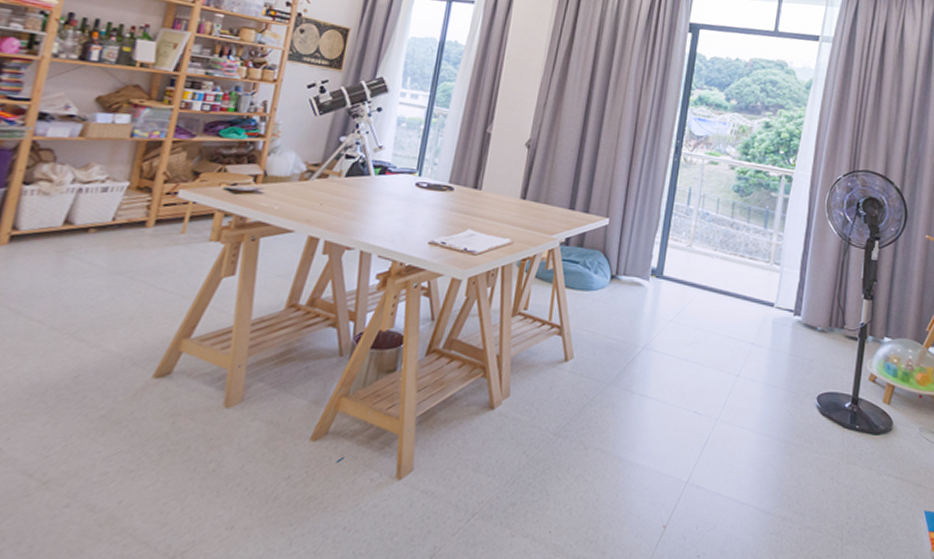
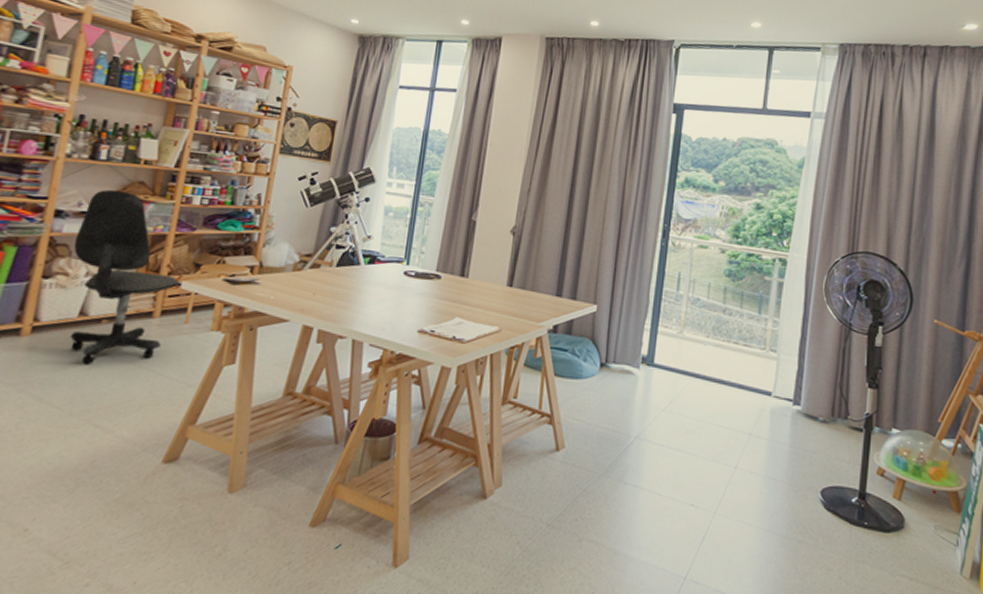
office chair: none [53,92,178,276] -> present [70,190,181,365]

